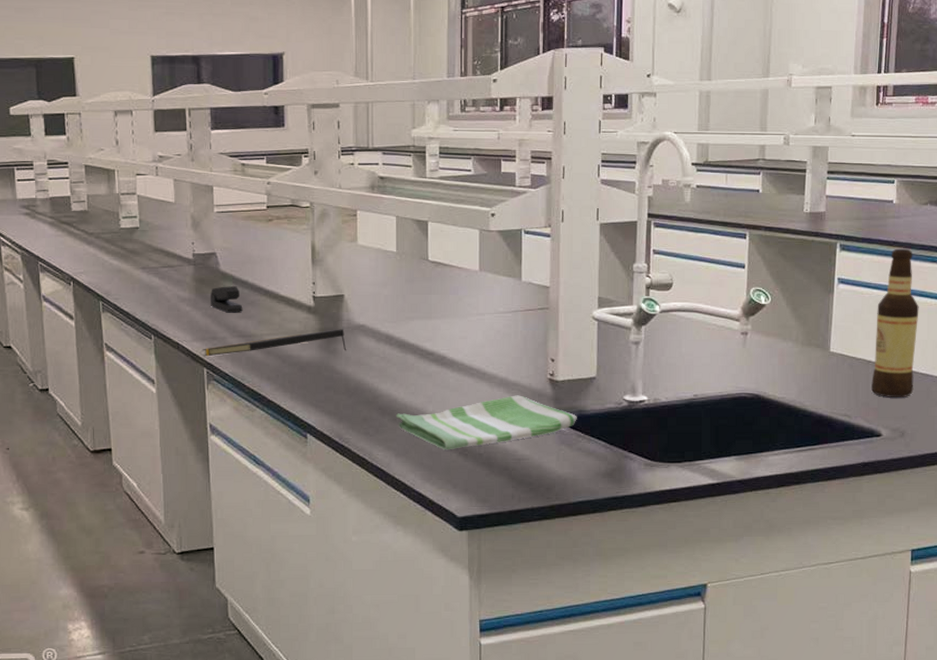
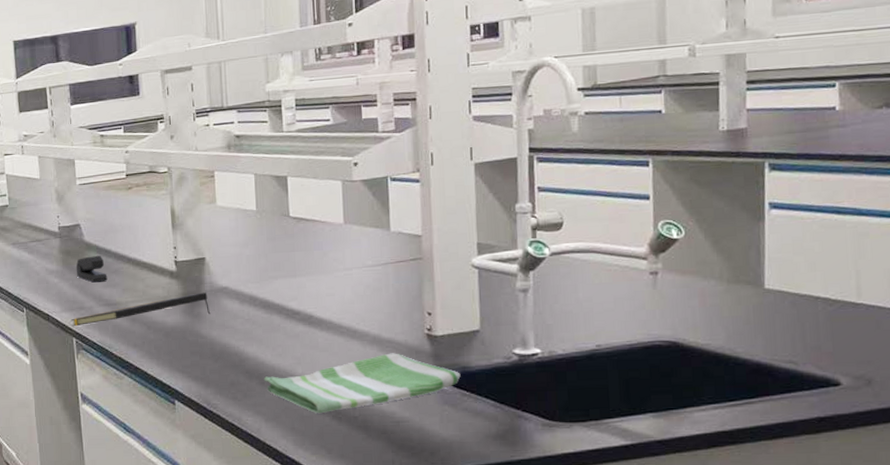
bottle: present [871,248,919,397] -> none [822,162,881,339]

